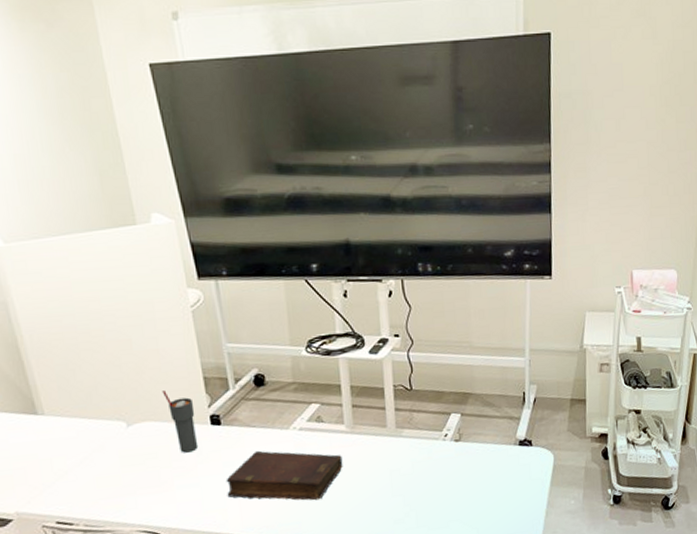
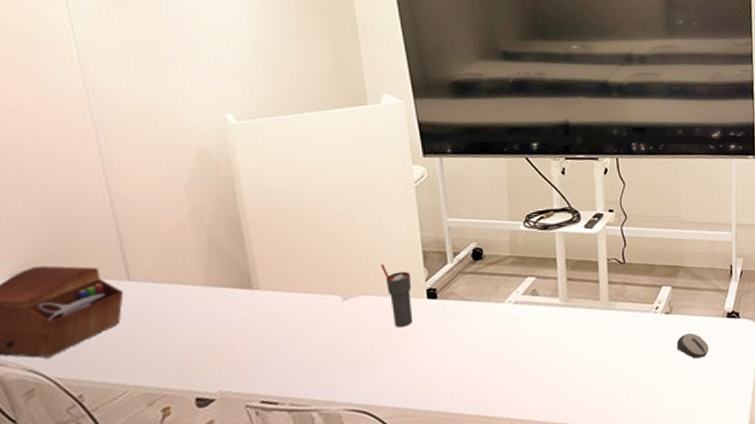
diary: present [226,450,343,501] -> none [439,324,556,376]
computer mouse: none [466,461,500,486] -> present [676,333,709,359]

